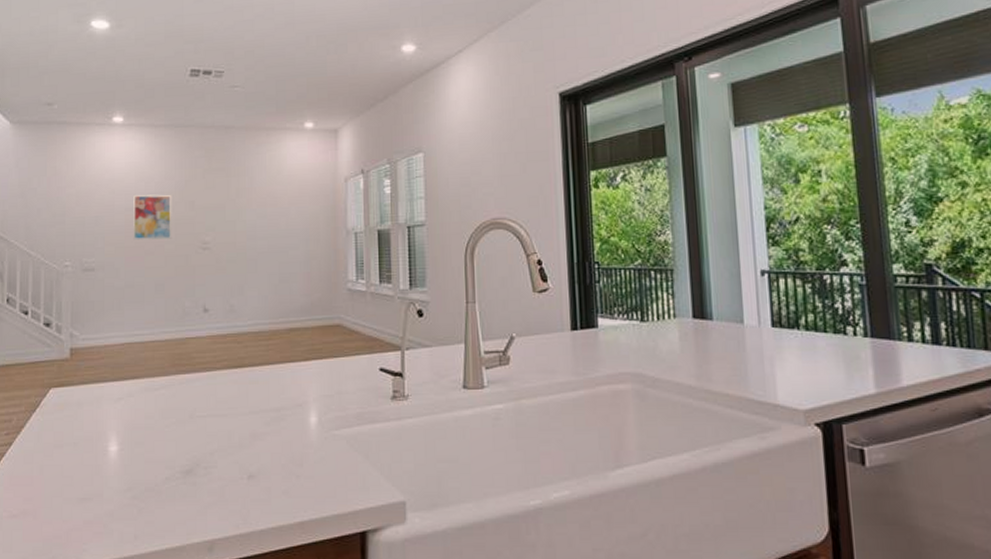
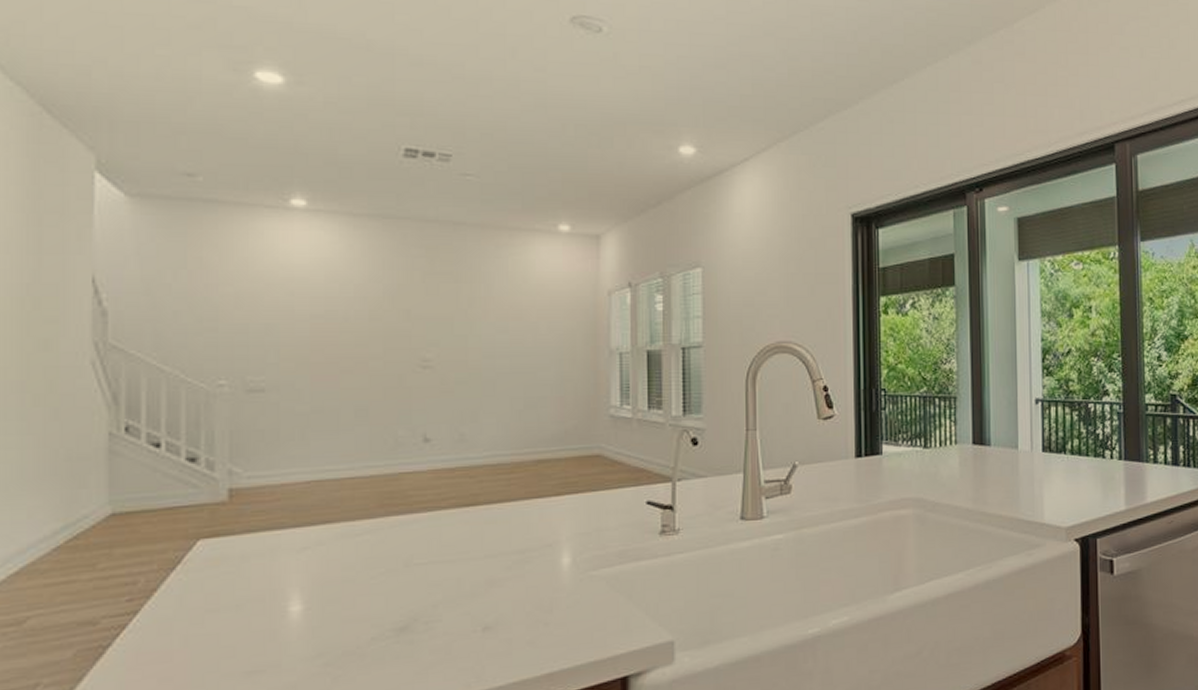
wall art: present [133,194,172,241] -> none [322,300,379,355]

